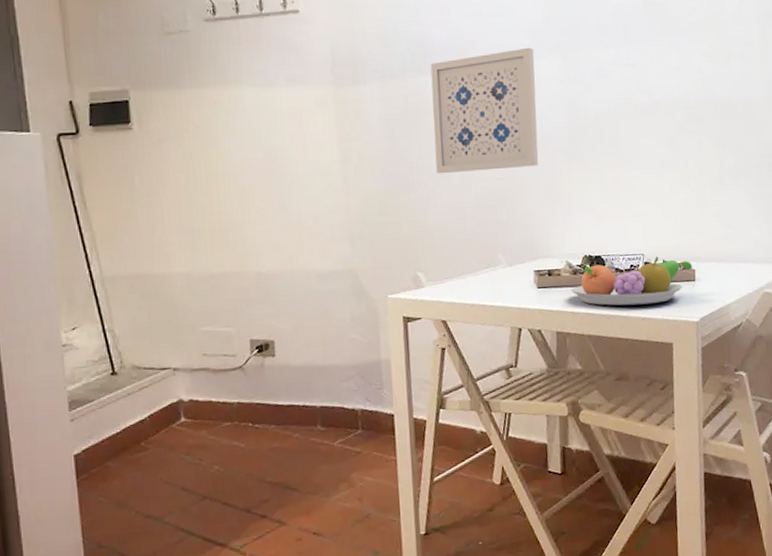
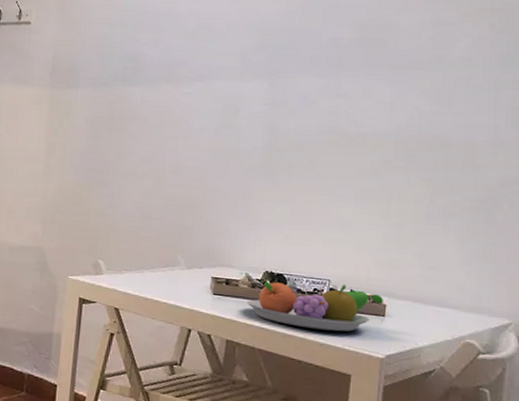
wall art: present [430,47,539,174] -> none [131,70,241,180]

